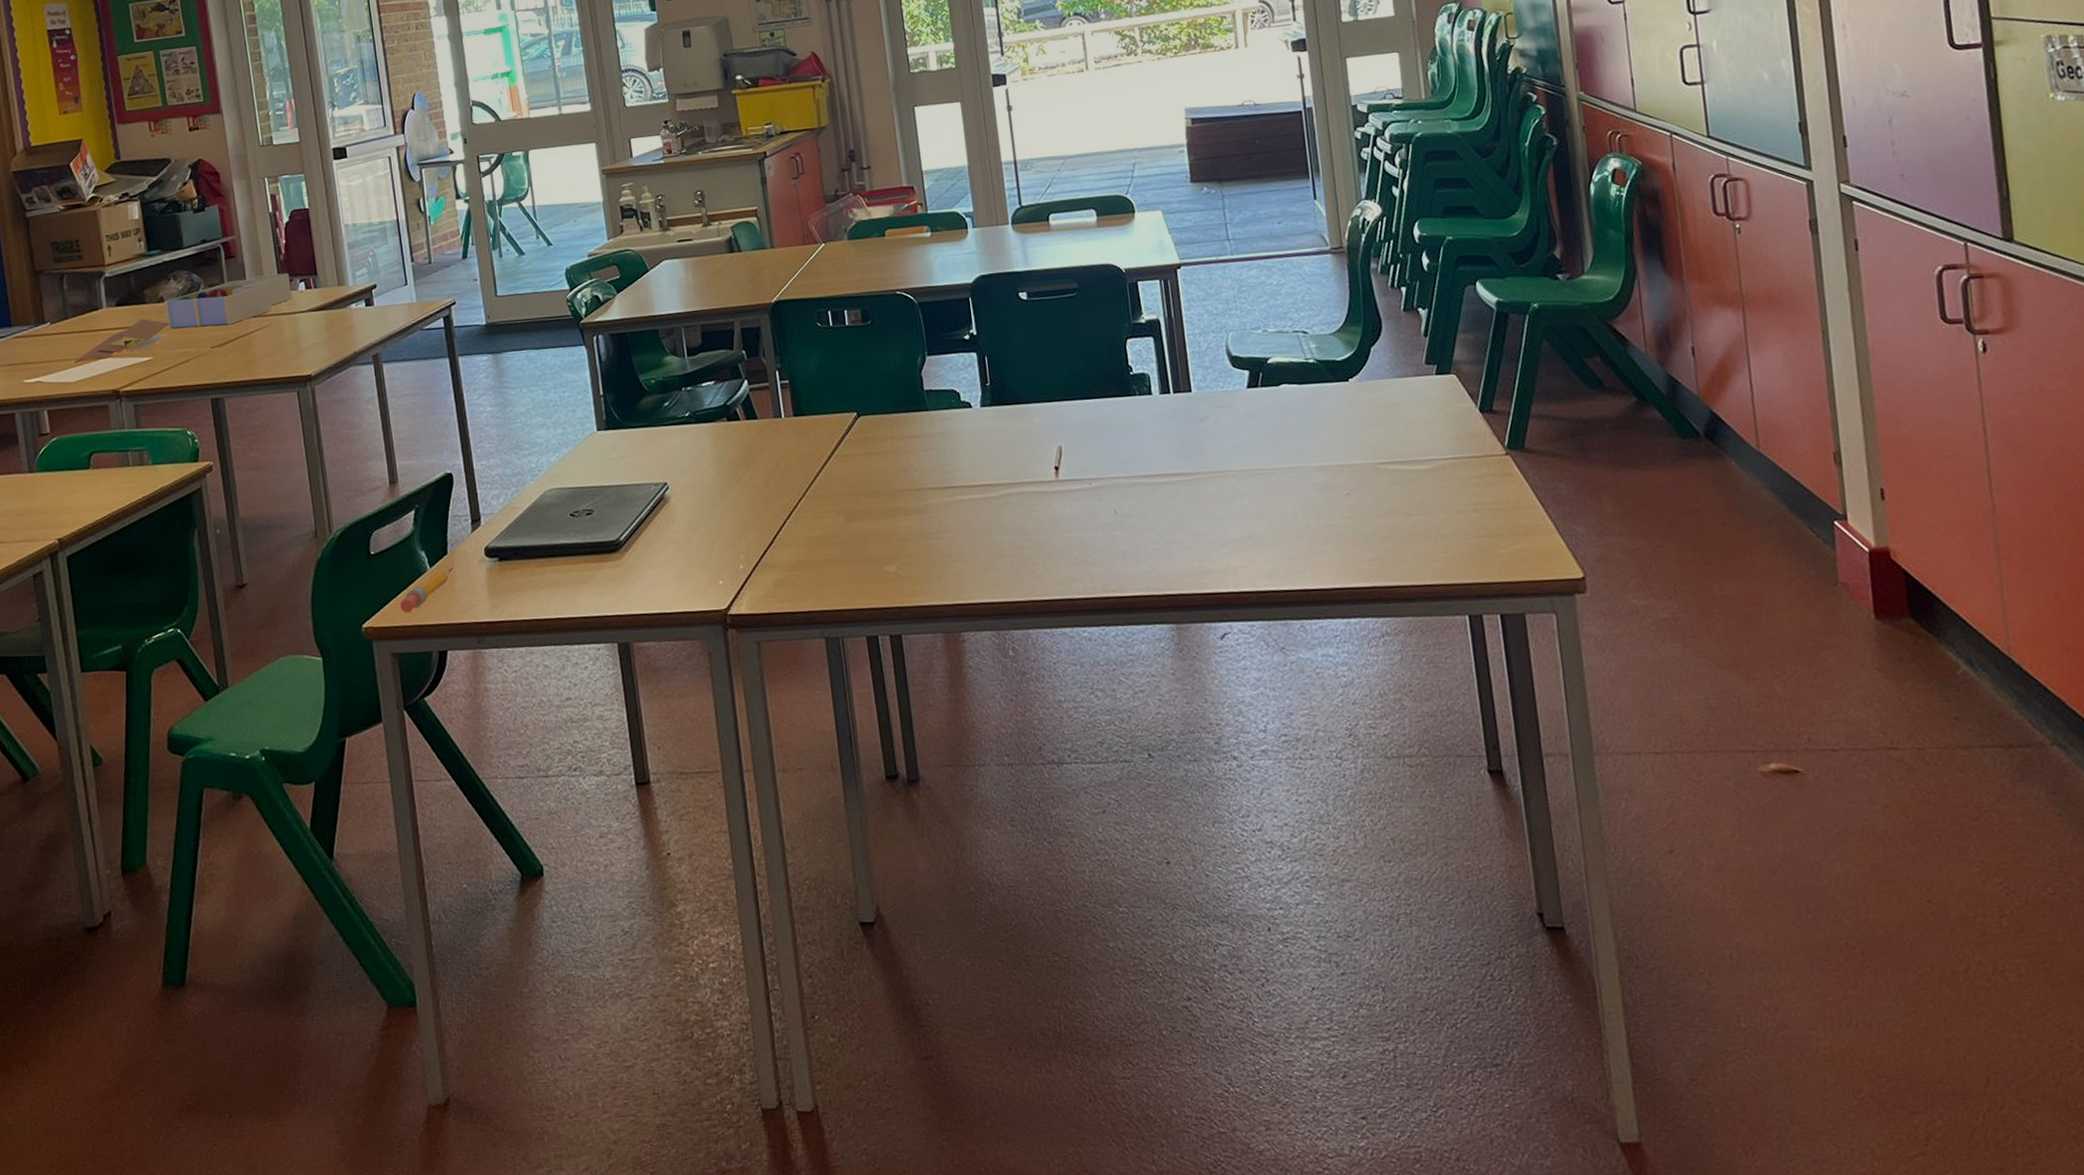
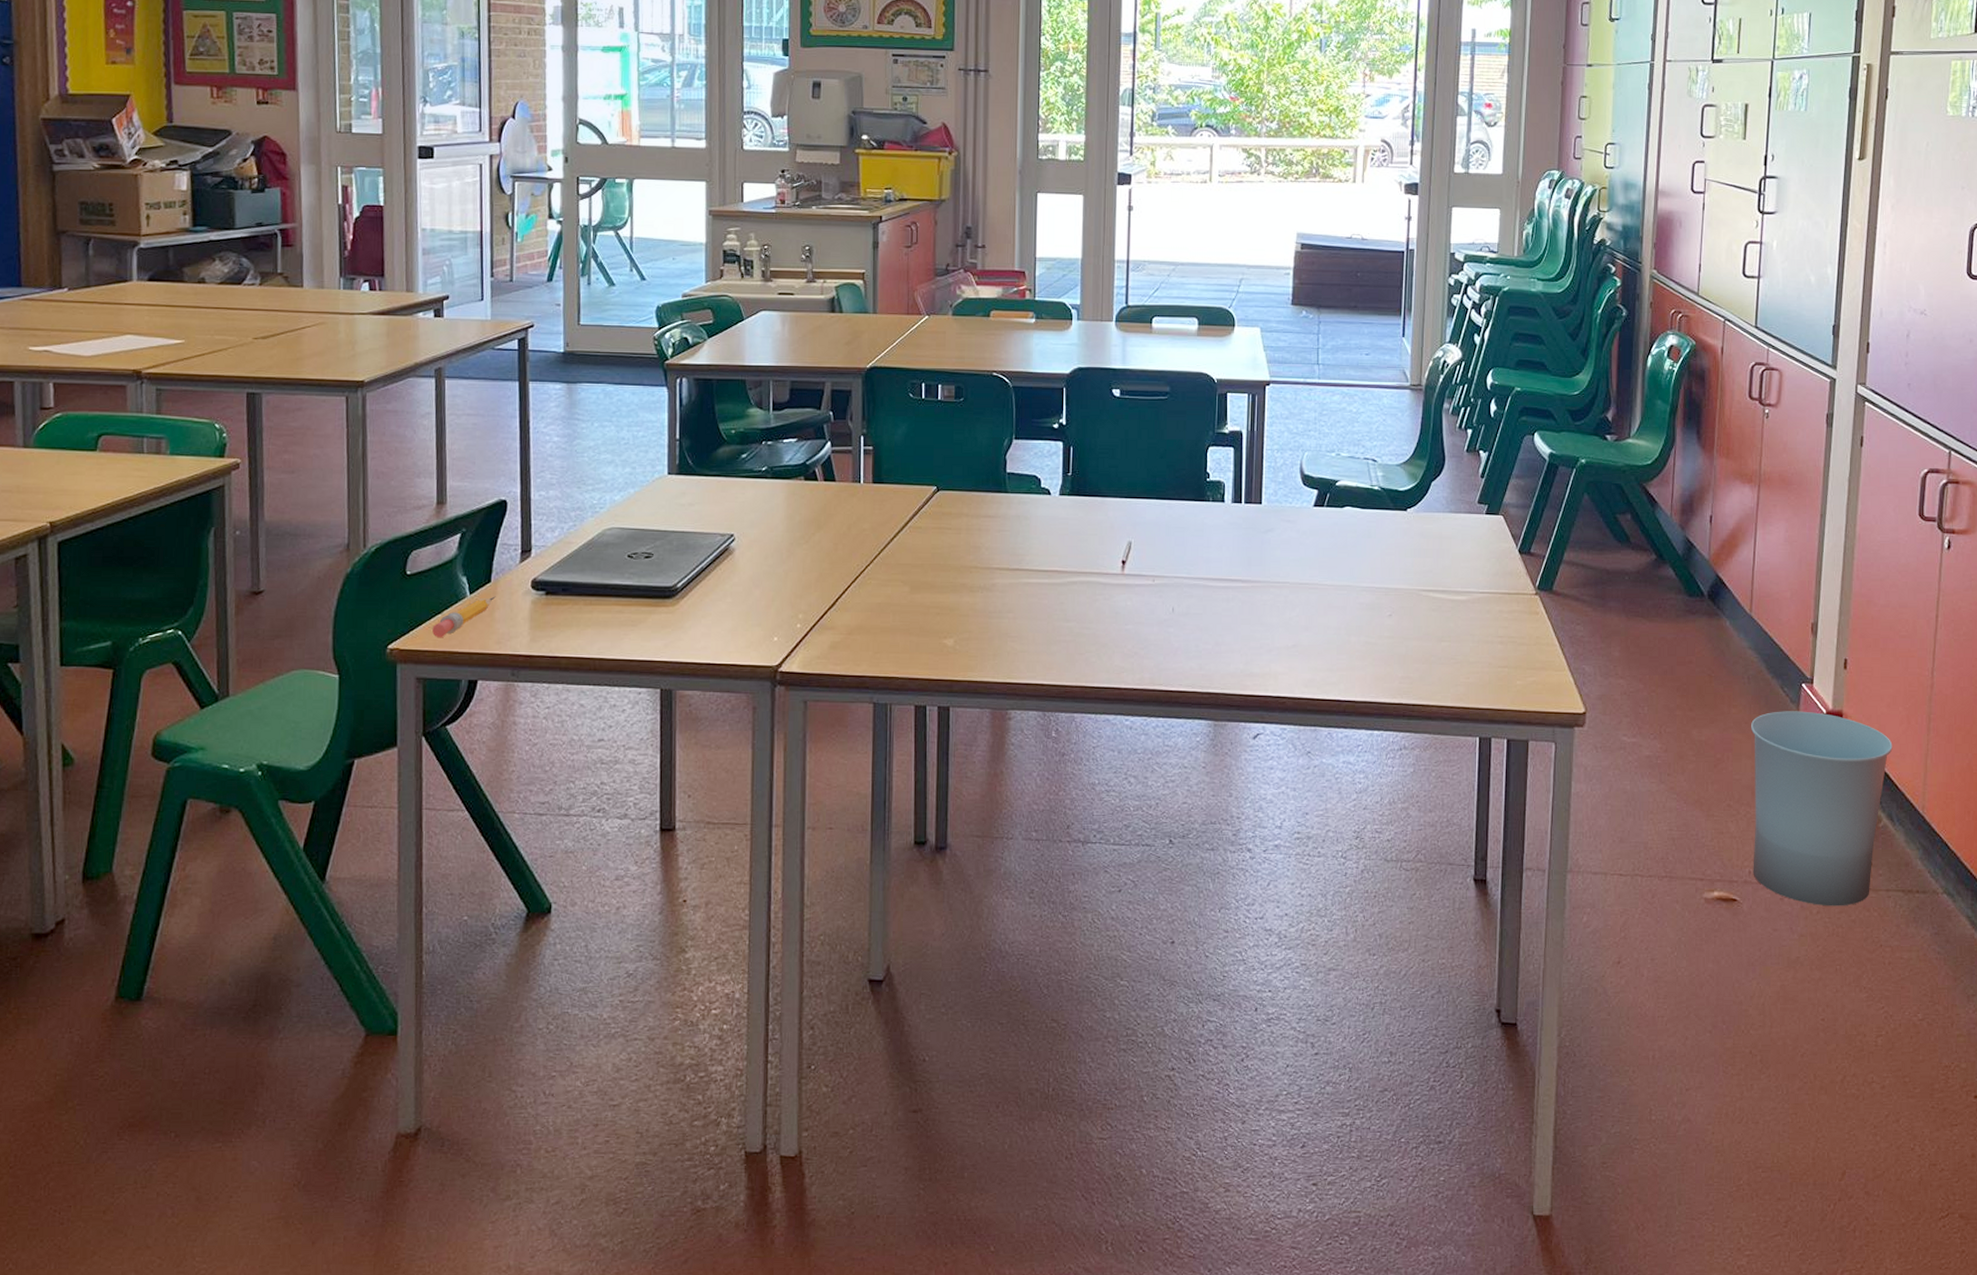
papers: present [73,319,170,363] -> none [91,298,209,336]
desk organizer: present [164,272,292,329] -> none [204,269,353,317]
waste bin: none [1781,551,1960,771] -> present [1751,711,1893,906]

